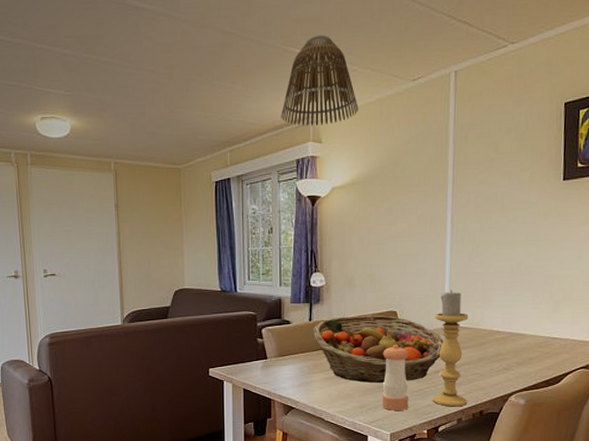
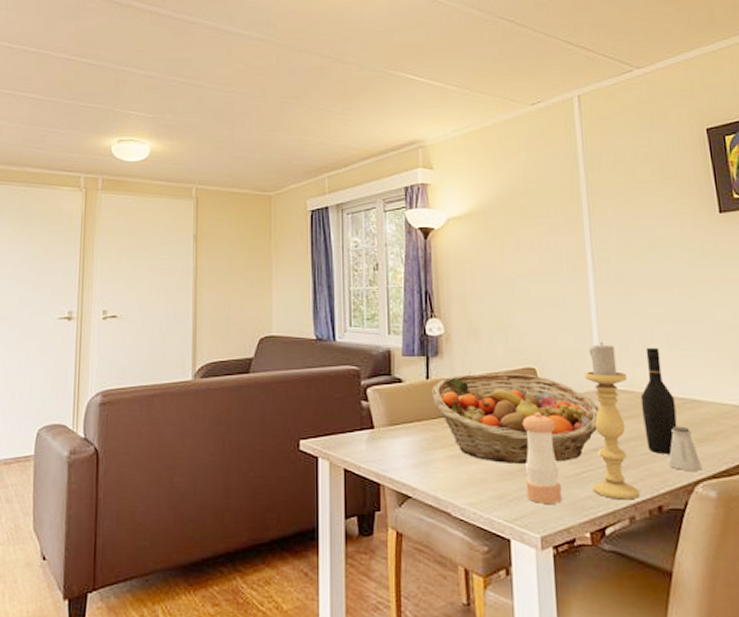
lamp shade: present [281,34,359,126] -> none [385,59,473,151]
wine bottle: none [476,293,504,374] -> present [640,347,677,454]
saltshaker: none [492,353,517,385] -> present [668,426,702,470]

